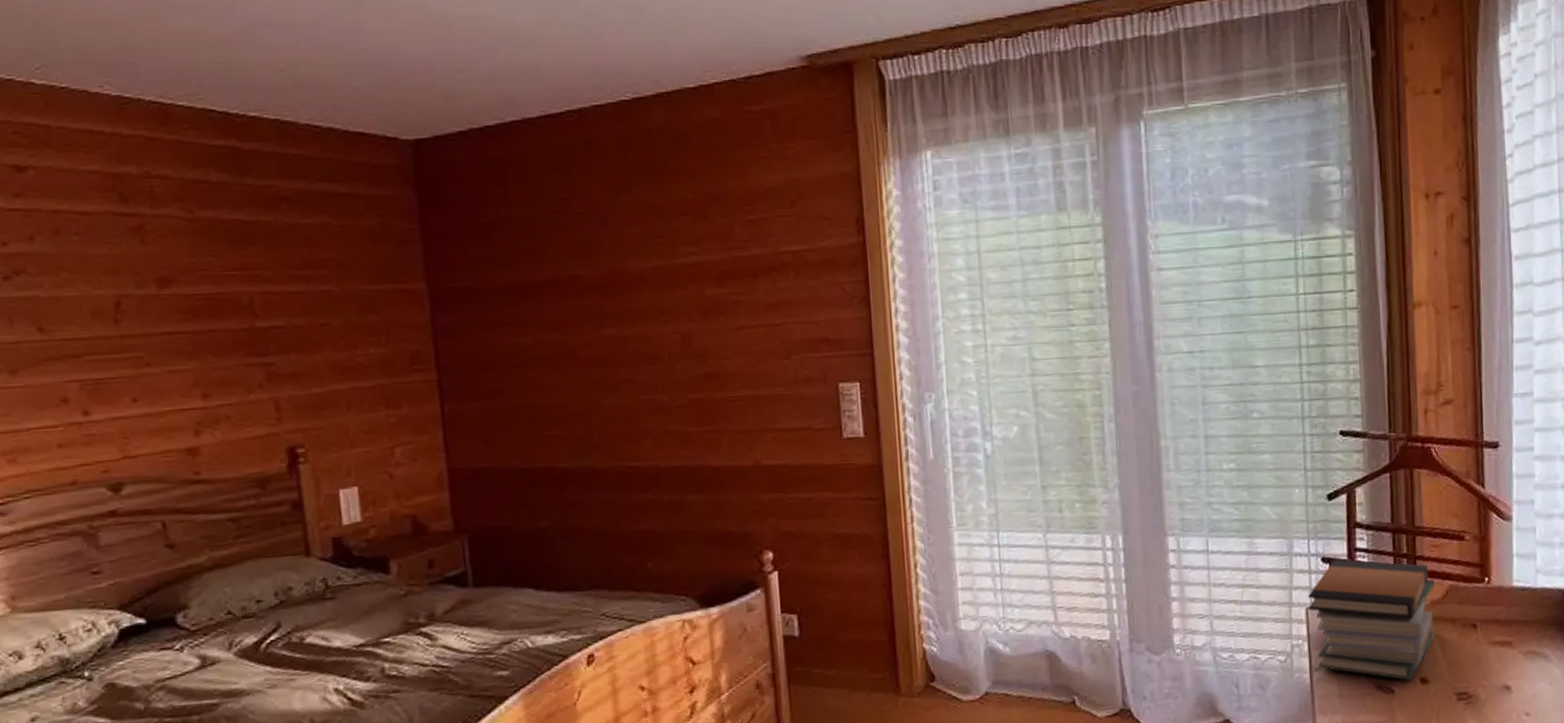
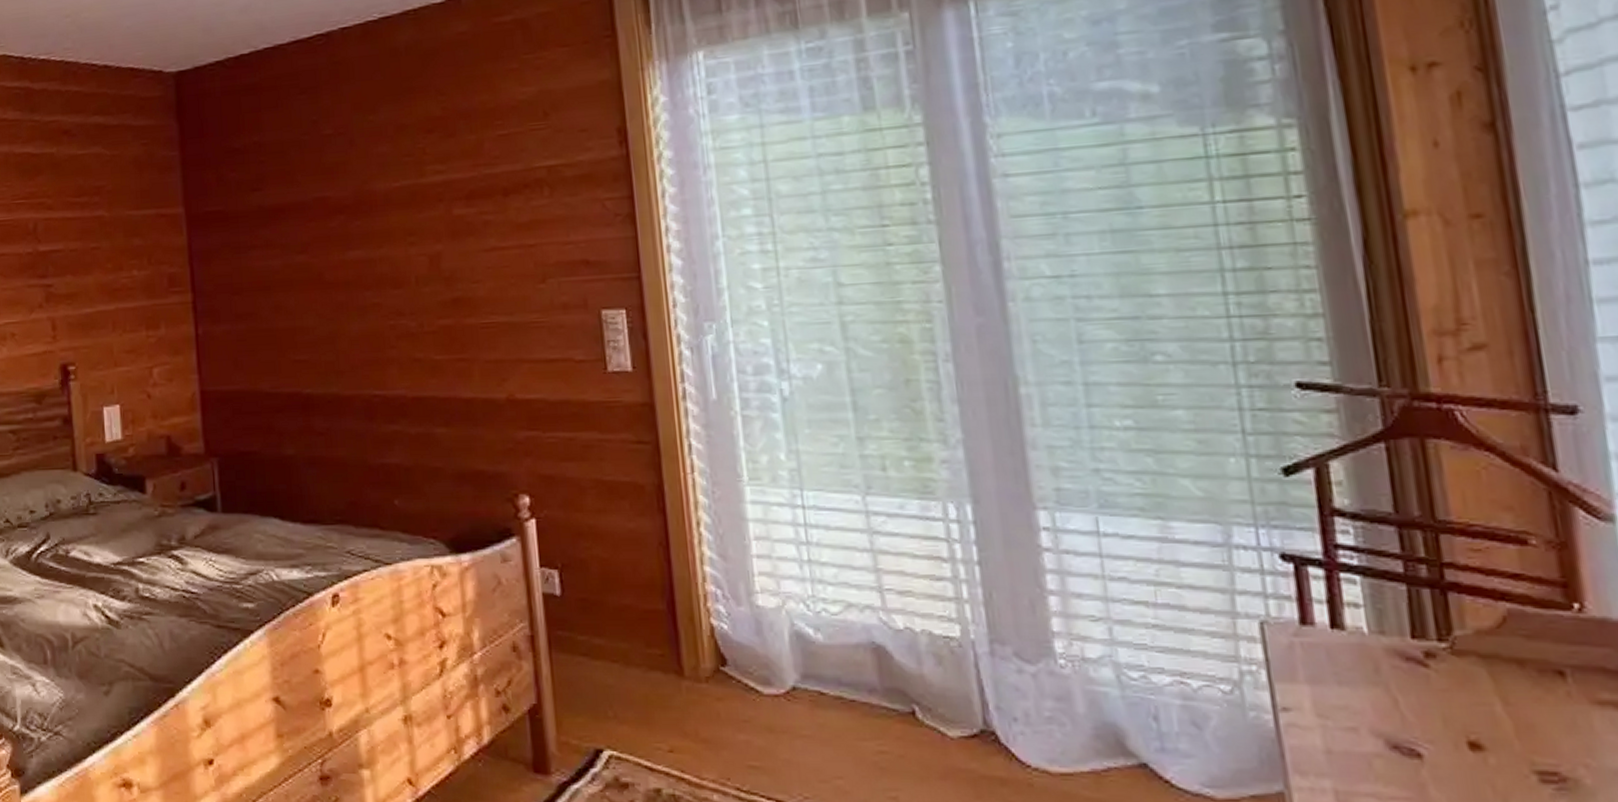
book stack: present [1308,559,1436,681] -> none [1261,558,1490,743]

